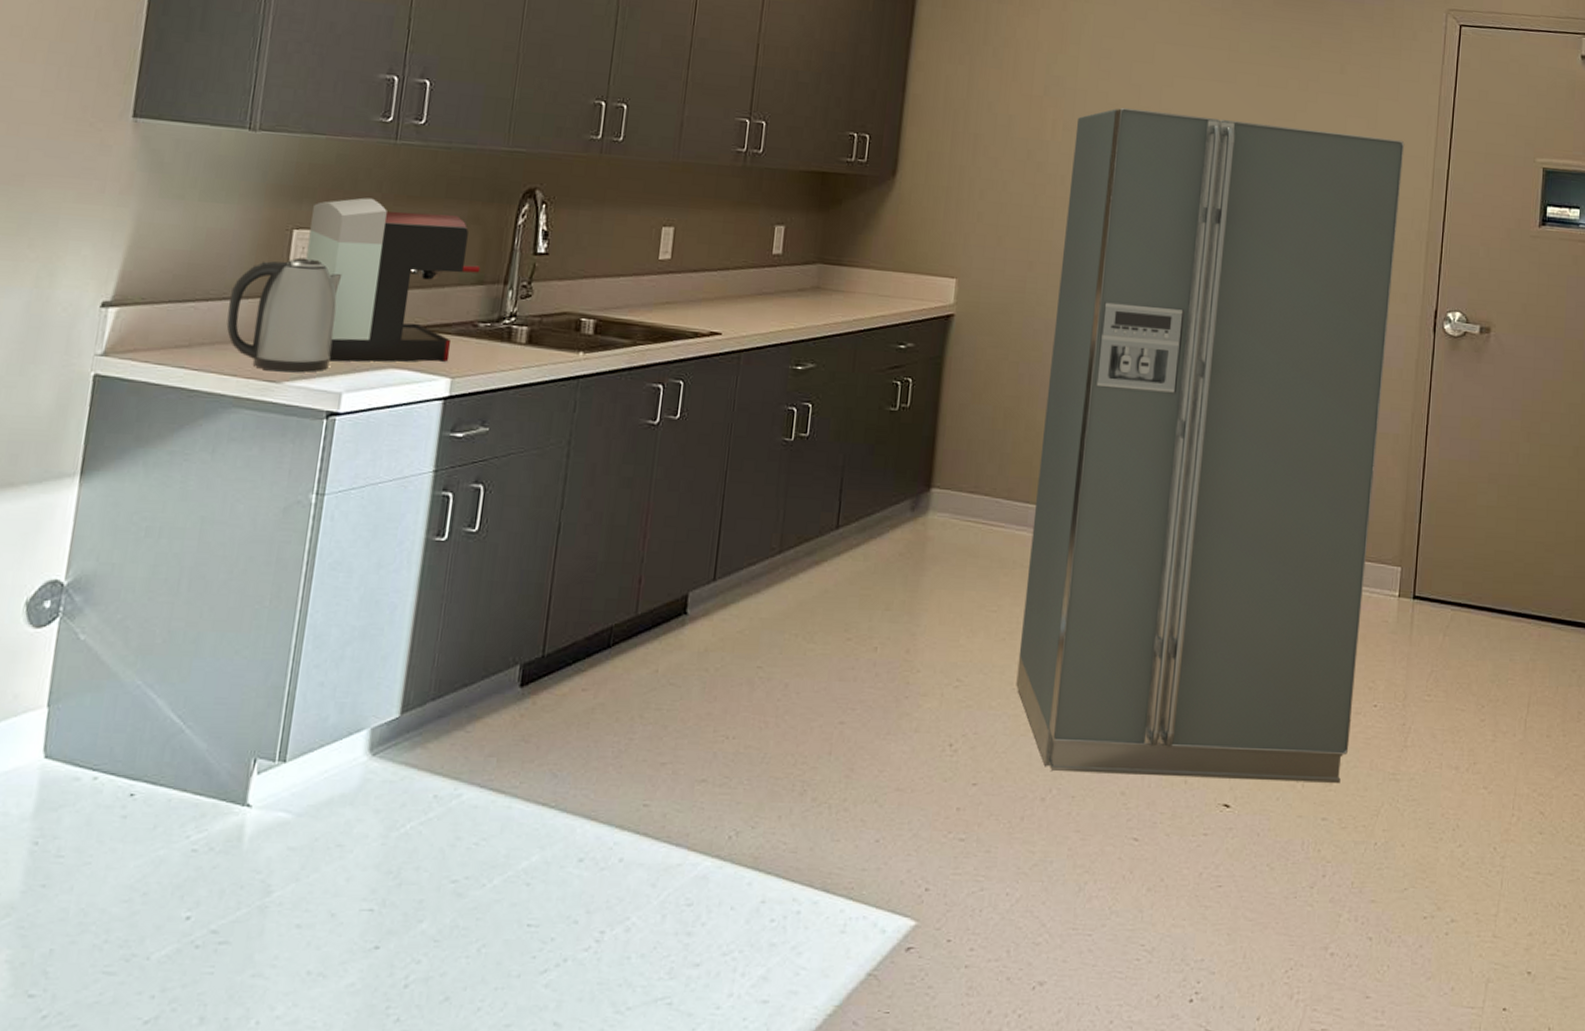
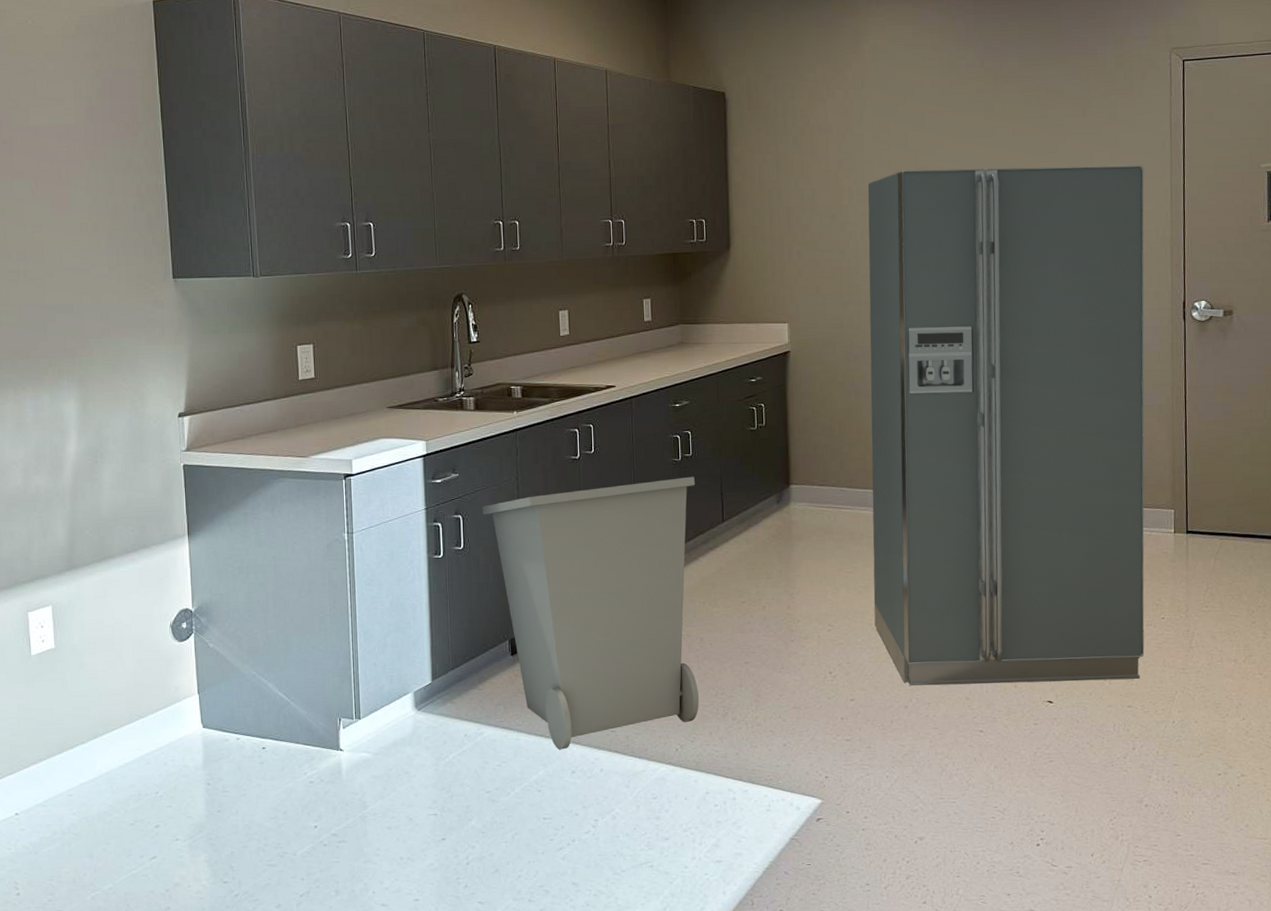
kettle: present [226,257,343,373] -> none [263,365,340,449]
coffee maker: present [306,197,481,362] -> none [308,316,433,438]
recycling bin: none [513,463,809,827] -> present [482,476,700,750]

